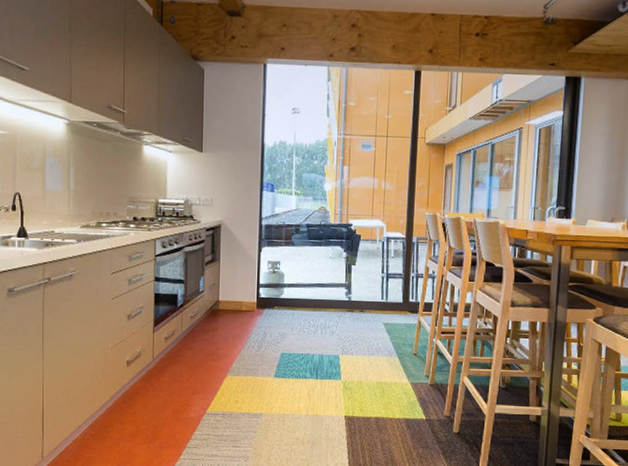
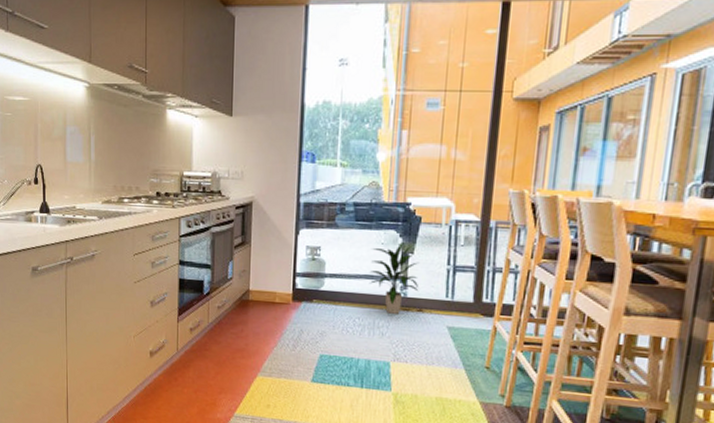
indoor plant: none [320,256,361,315] -> present [368,243,419,314]

